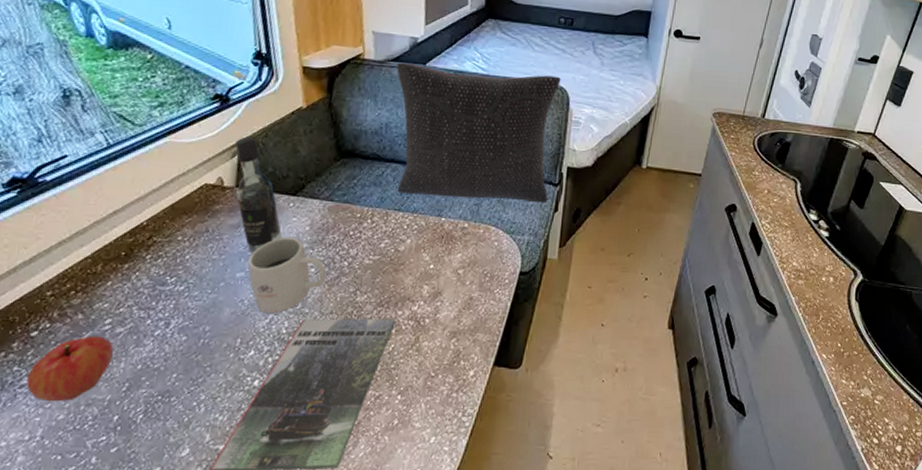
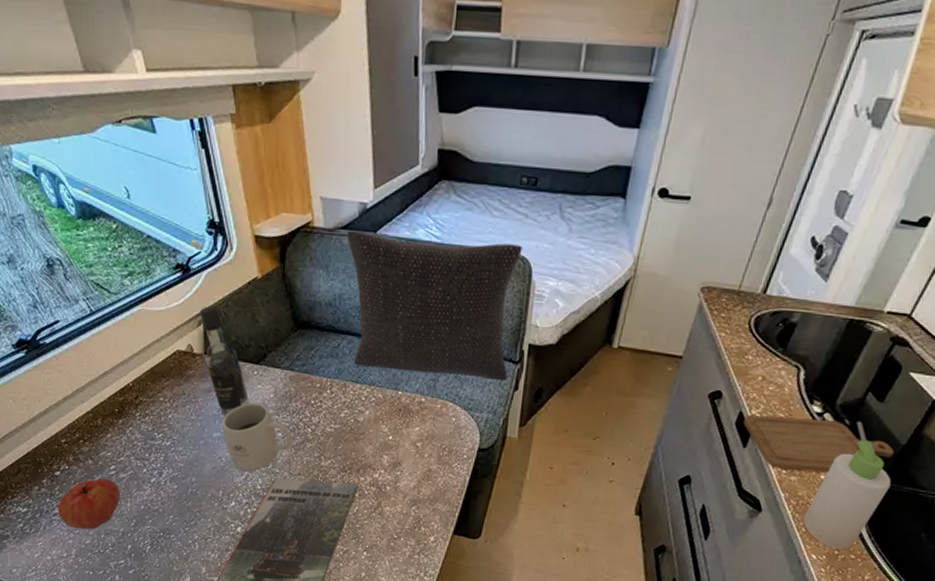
chopping board: none [755,224,876,275] -> present [742,415,894,473]
bottle: none [812,226,877,347] -> present [803,420,891,550]

